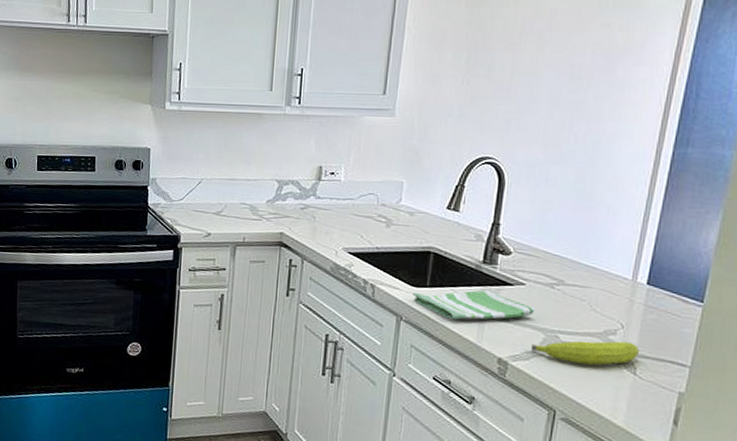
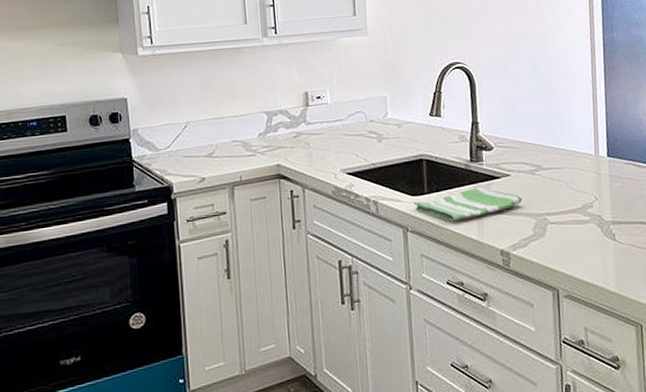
fruit: present [530,340,640,366] -> none [526,212,615,241]

